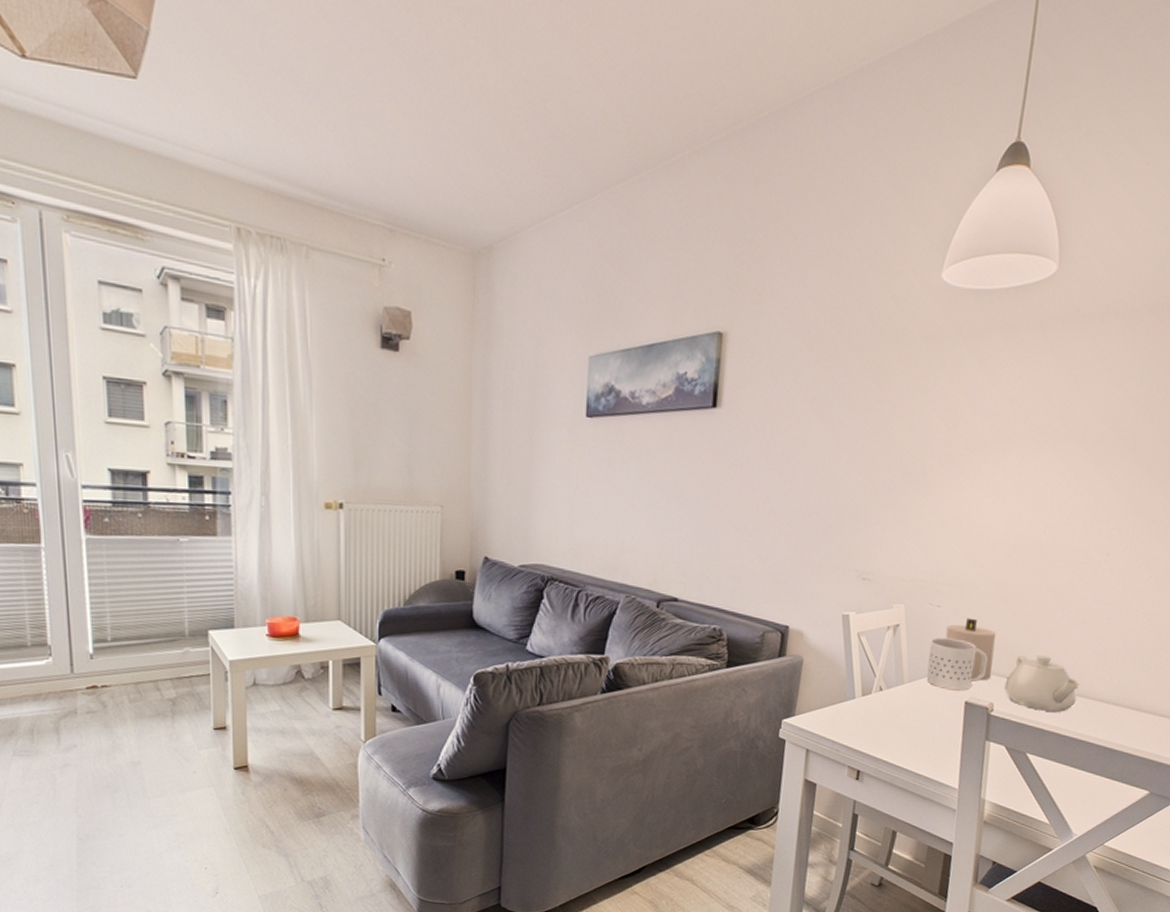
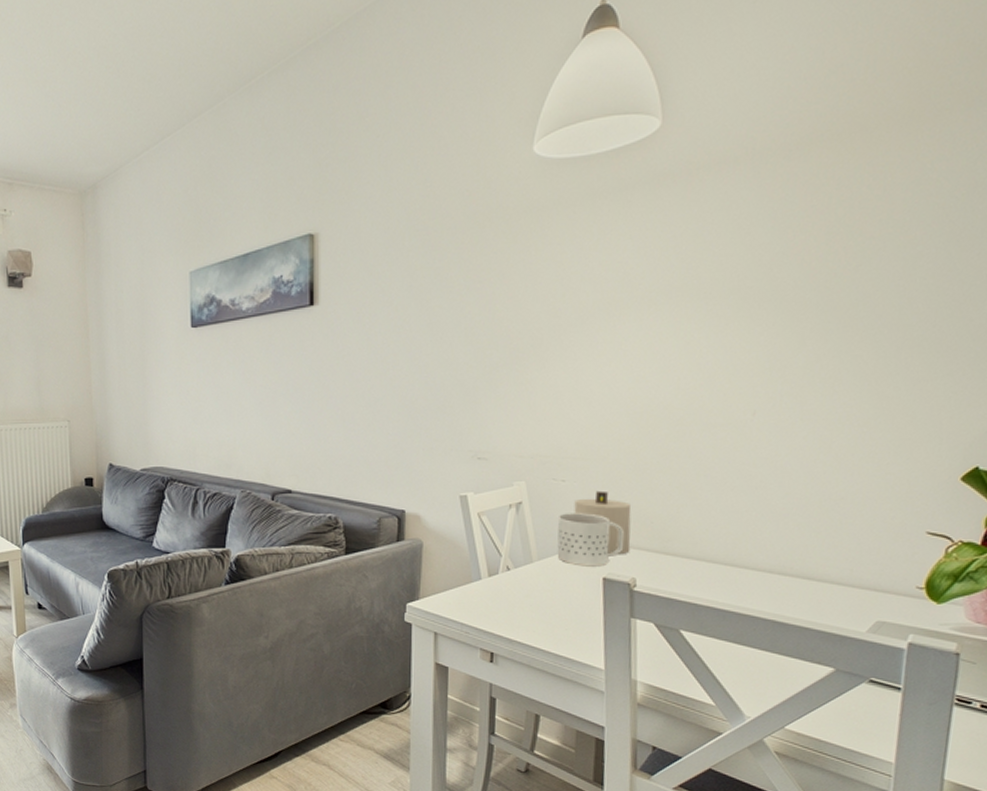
teapot: present [1004,655,1079,712] -> none [646,525,734,584]

